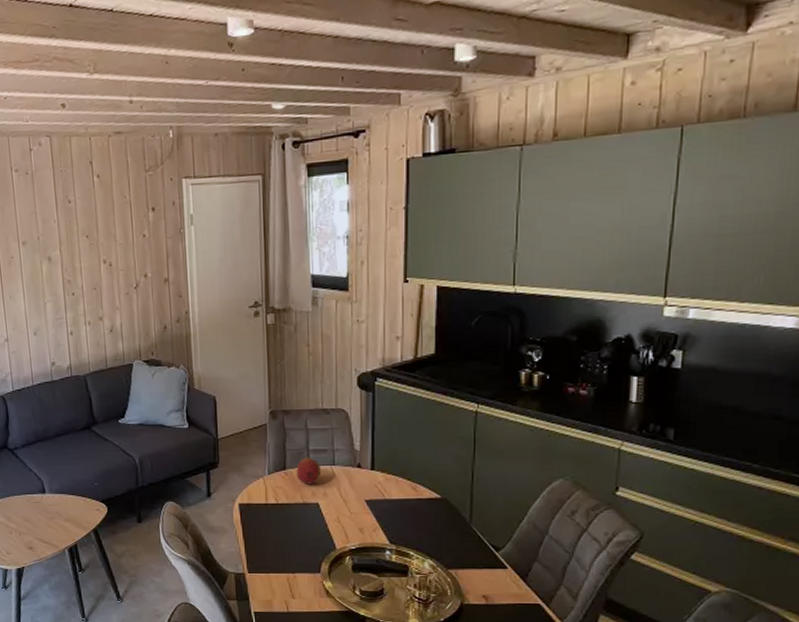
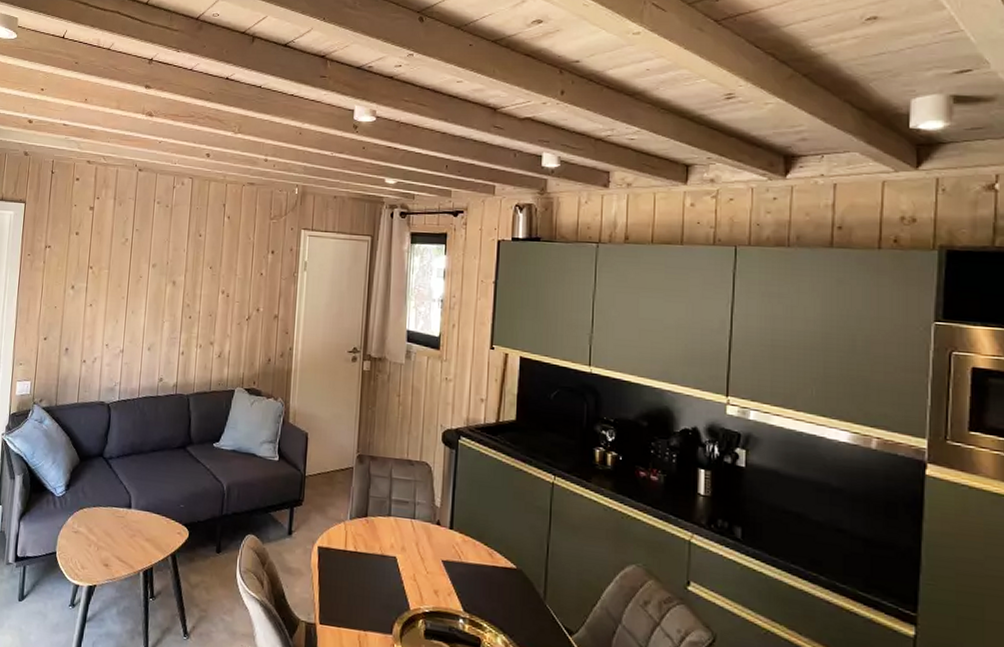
fruit: present [296,457,322,485] -> none [377,506,402,537]

